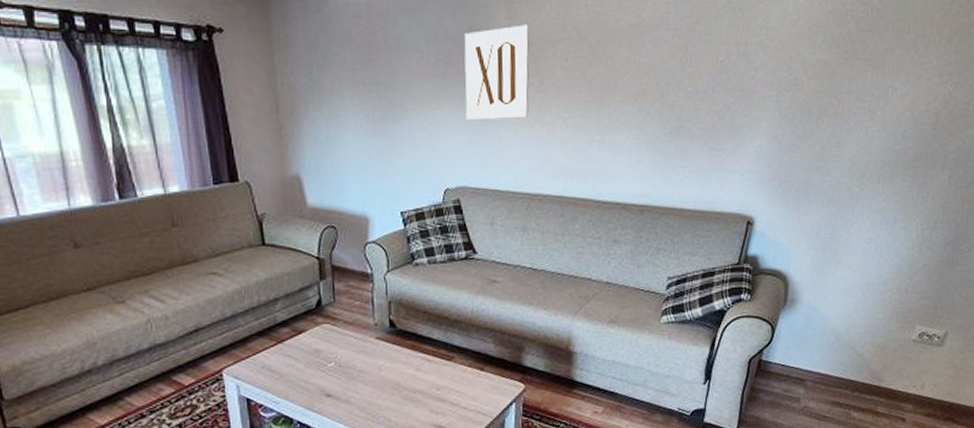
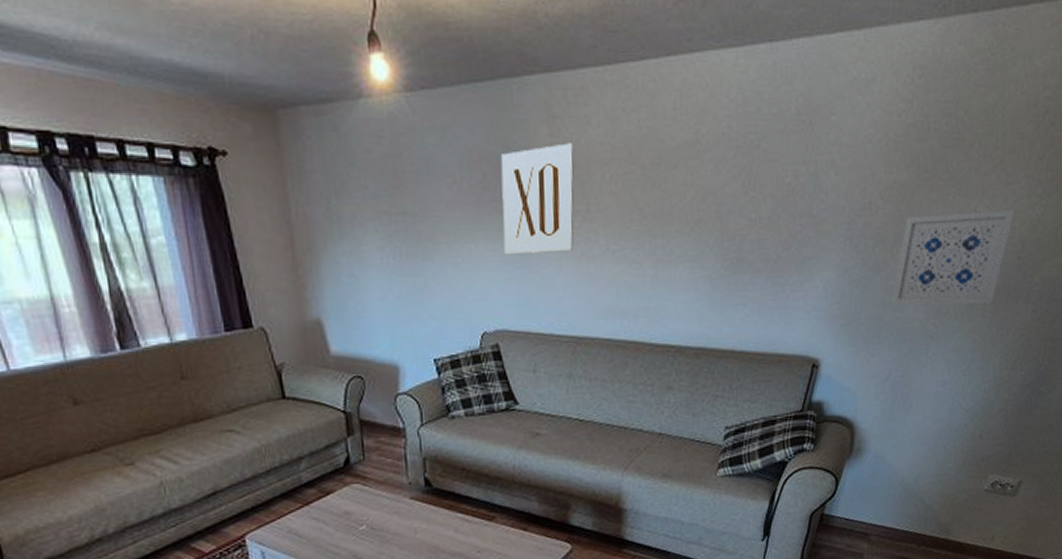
wall art: none [819,87,927,170] -> present [892,210,1014,305]

